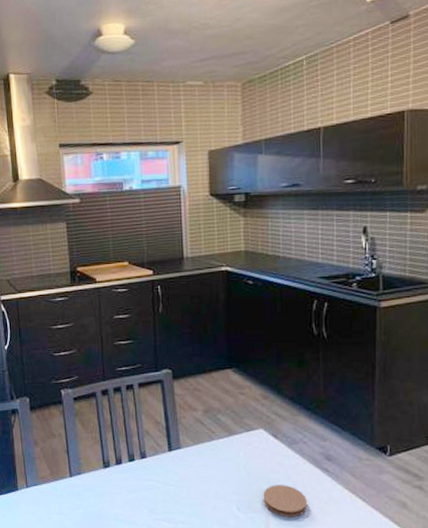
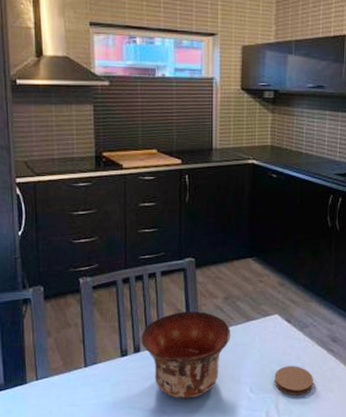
bowl: none [122,424,214,514] -> present [141,312,231,399]

